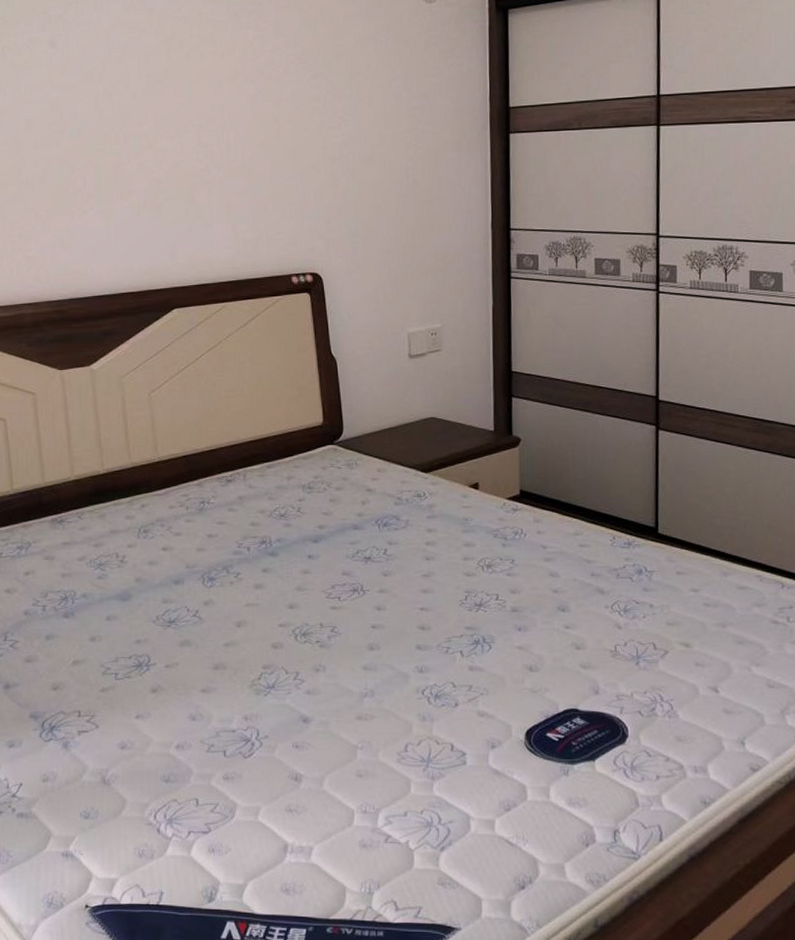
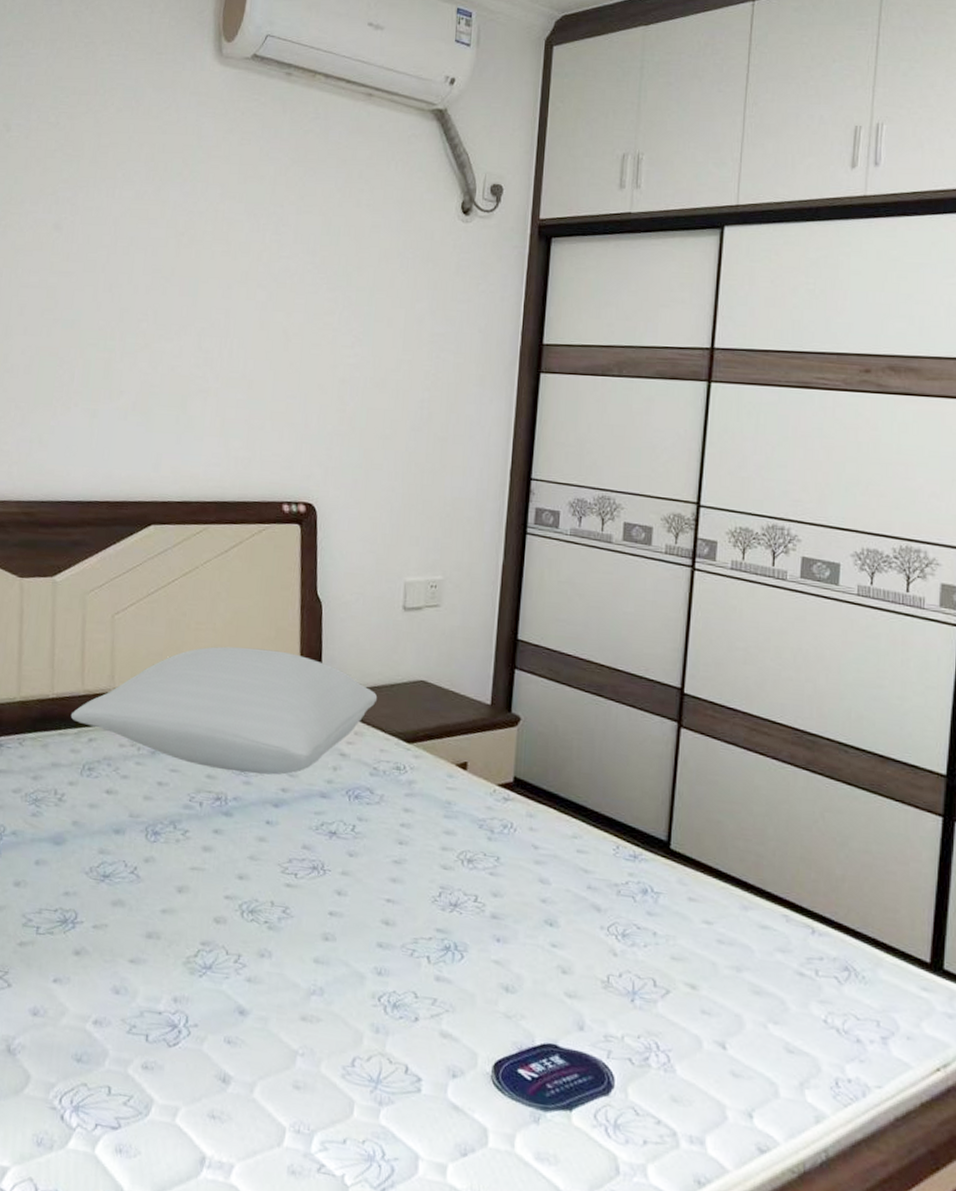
pillow: none [122,407,395,517] -> present [70,646,378,775]

